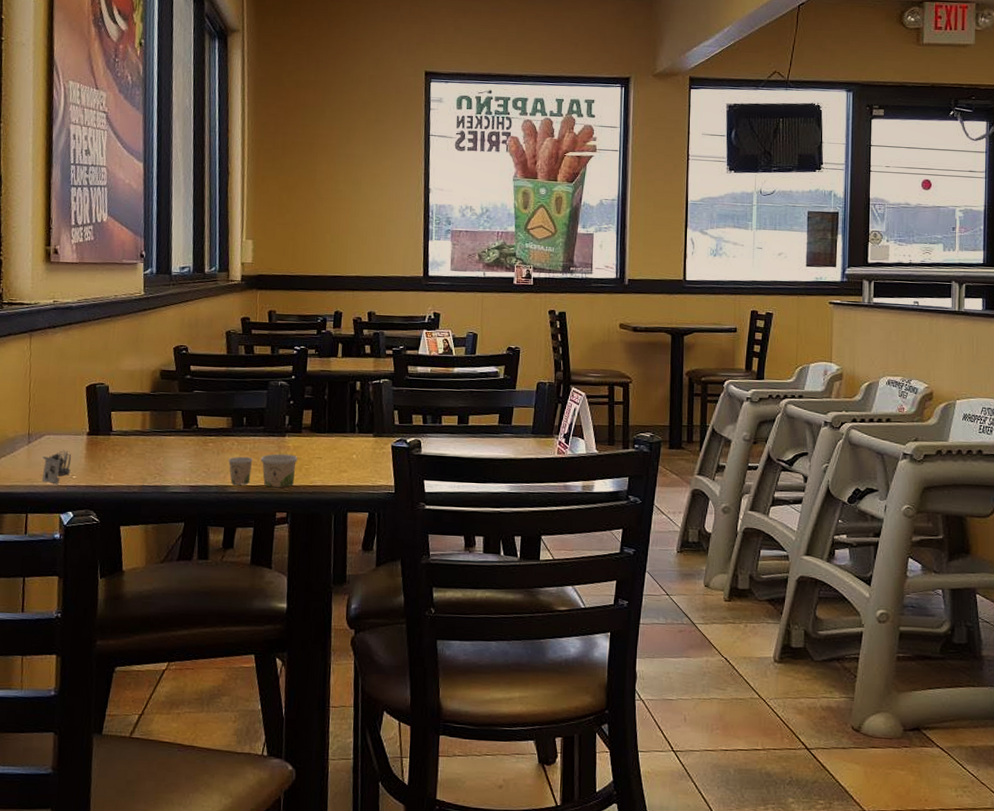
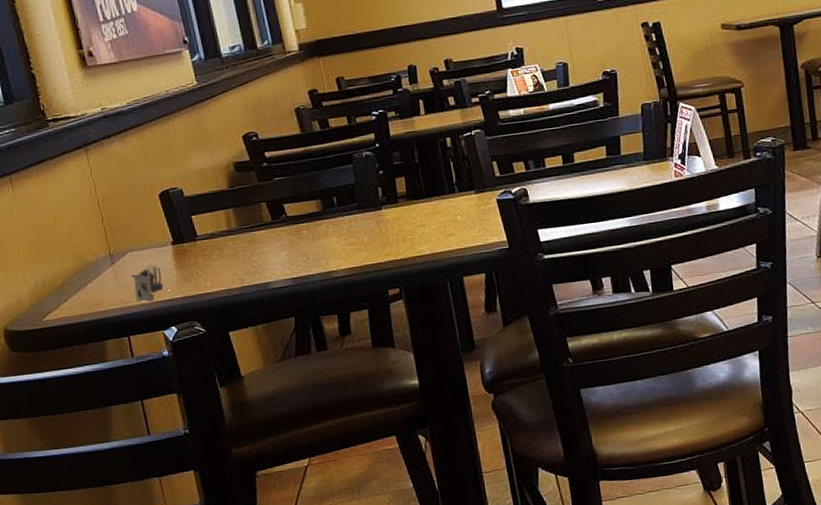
paper cup: present [228,453,298,488] -> none [326,227,401,269]

